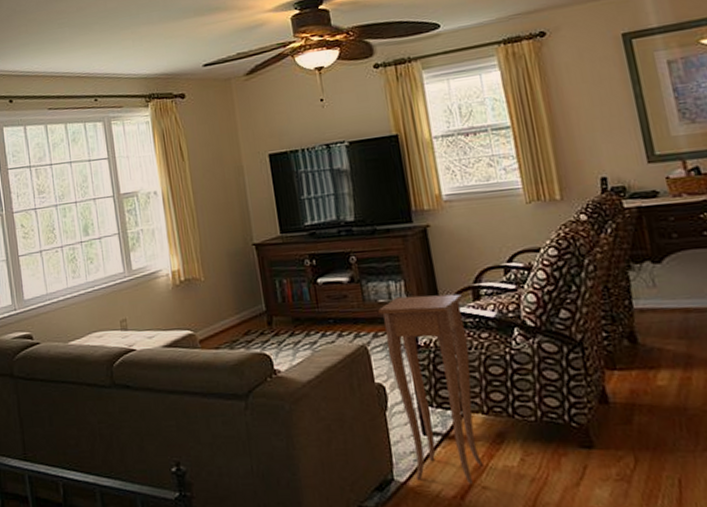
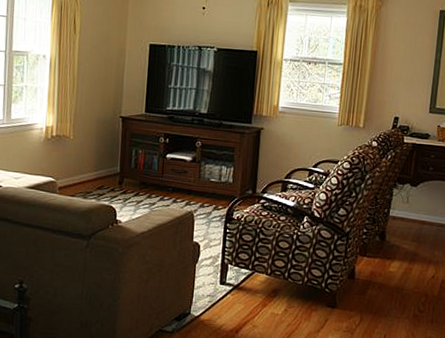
side table: present [378,294,483,484] -> none [208,179,274,323]

